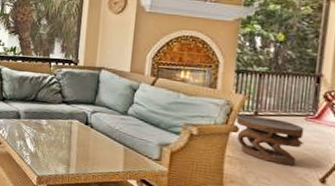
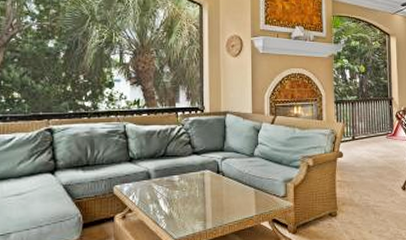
side table: present [236,114,304,166] -> none [340,140,388,180]

